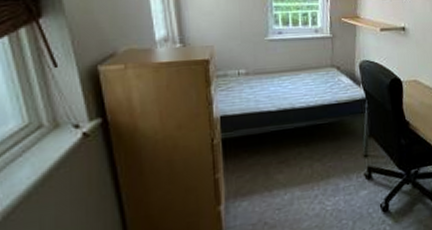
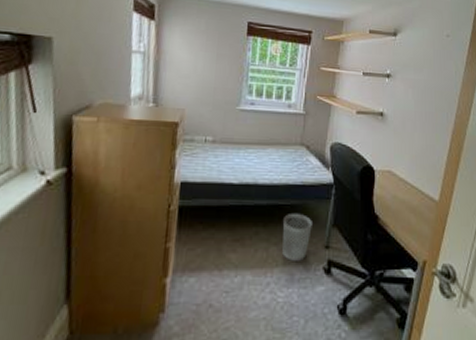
wastebasket: none [323,129,351,173] -> present [282,212,312,261]

